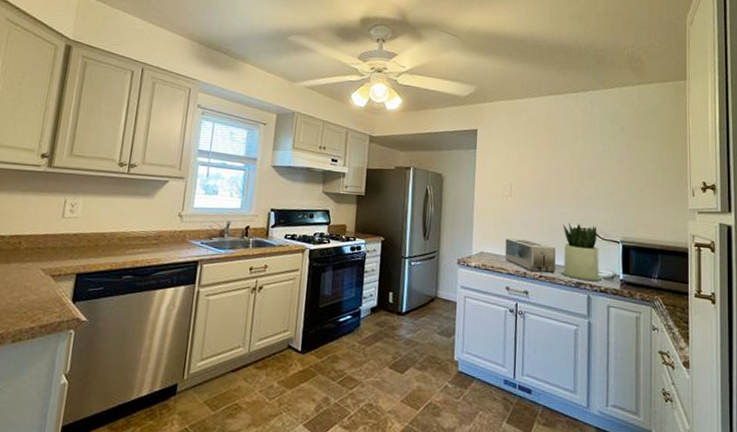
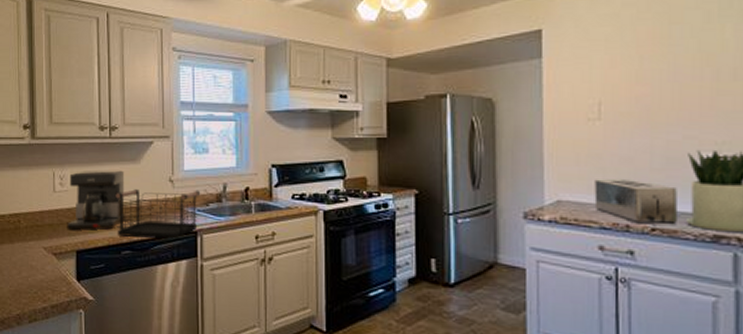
coffee maker: none [70,200,137,255] -> present [67,170,125,231]
dish rack: none [120,220,206,267] -> present [115,189,201,239]

